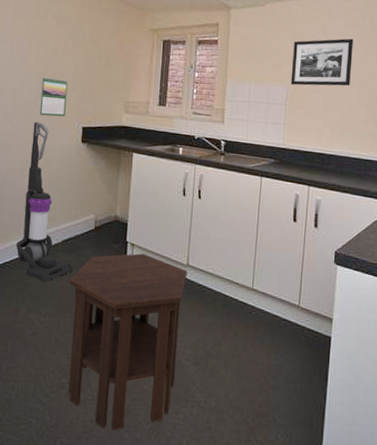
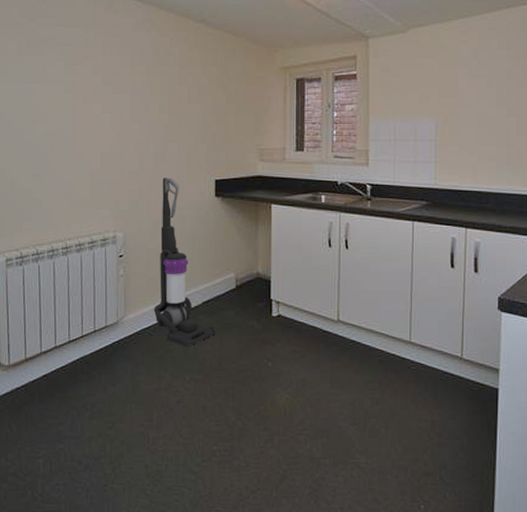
calendar: present [39,77,68,117] -> none [167,128,196,171]
side table: present [68,253,187,431] -> none [213,311,338,497]
picture frame: present [290,38,353,86] -> none [440,62,508,119]

